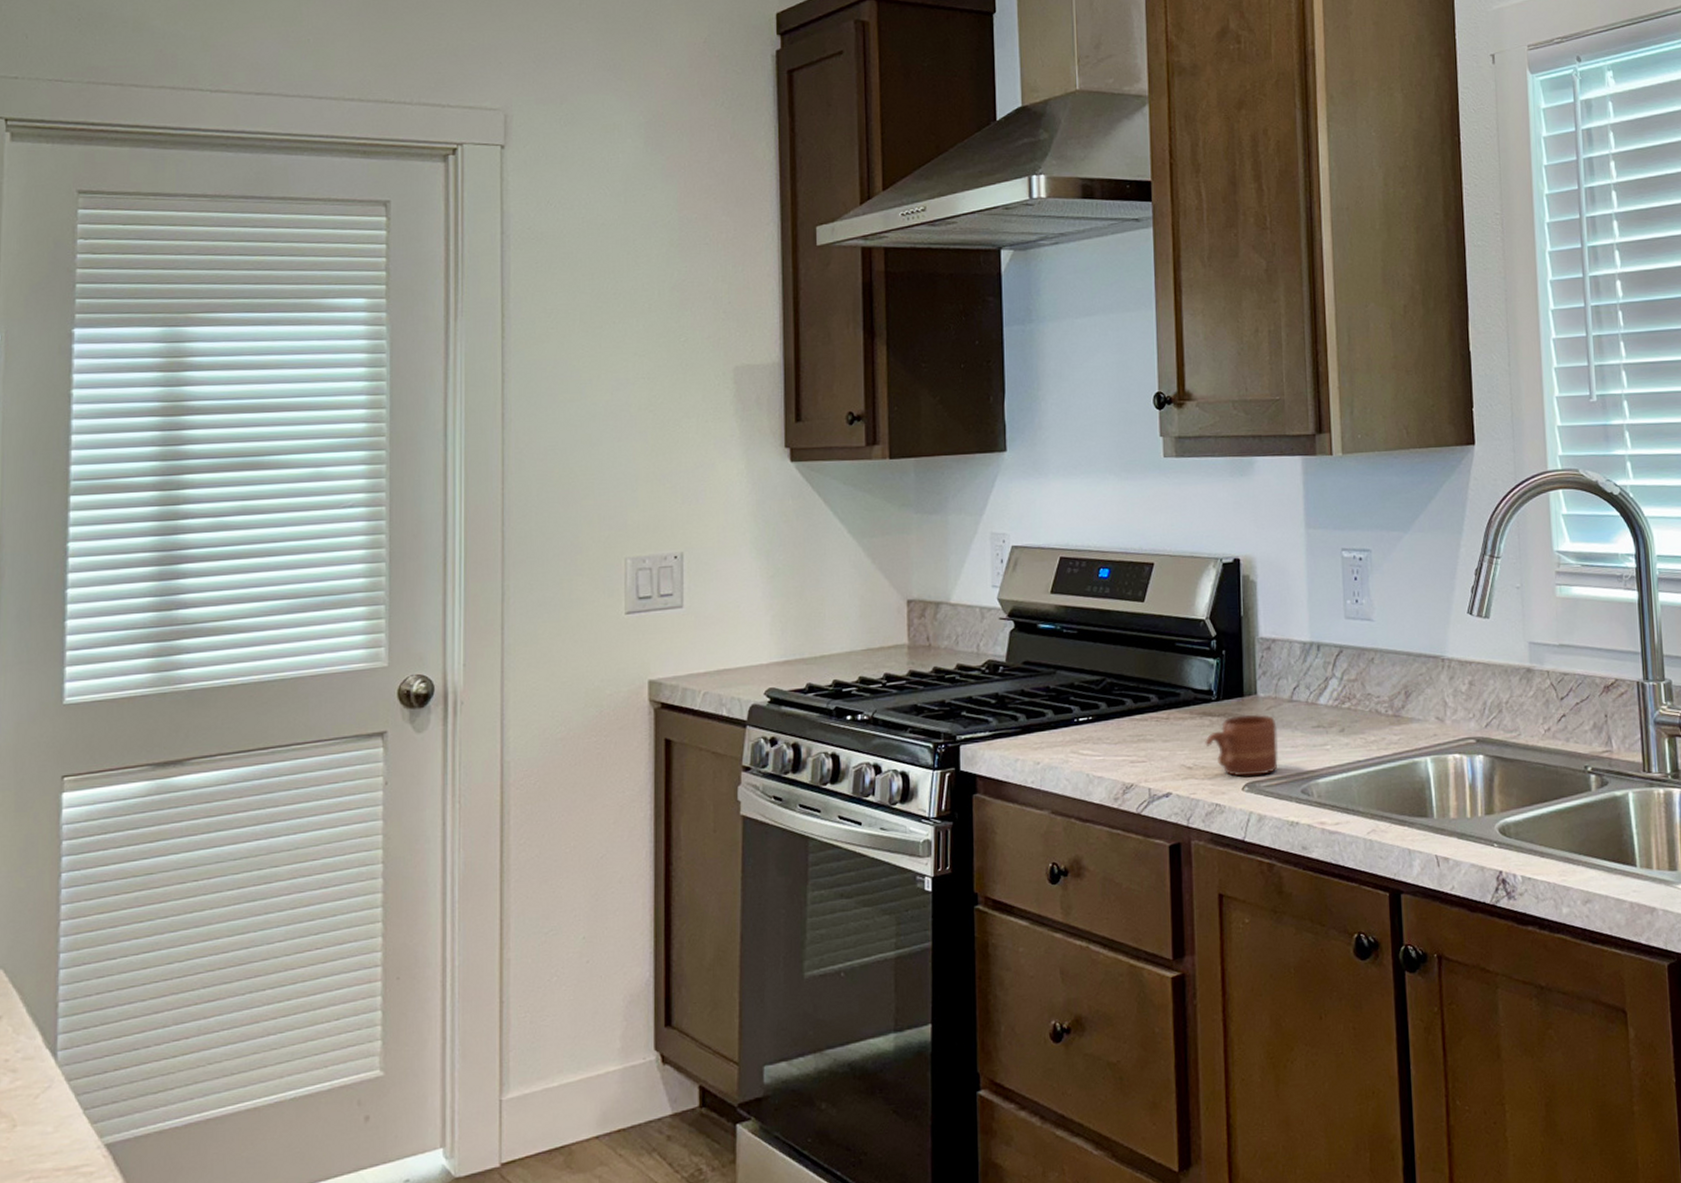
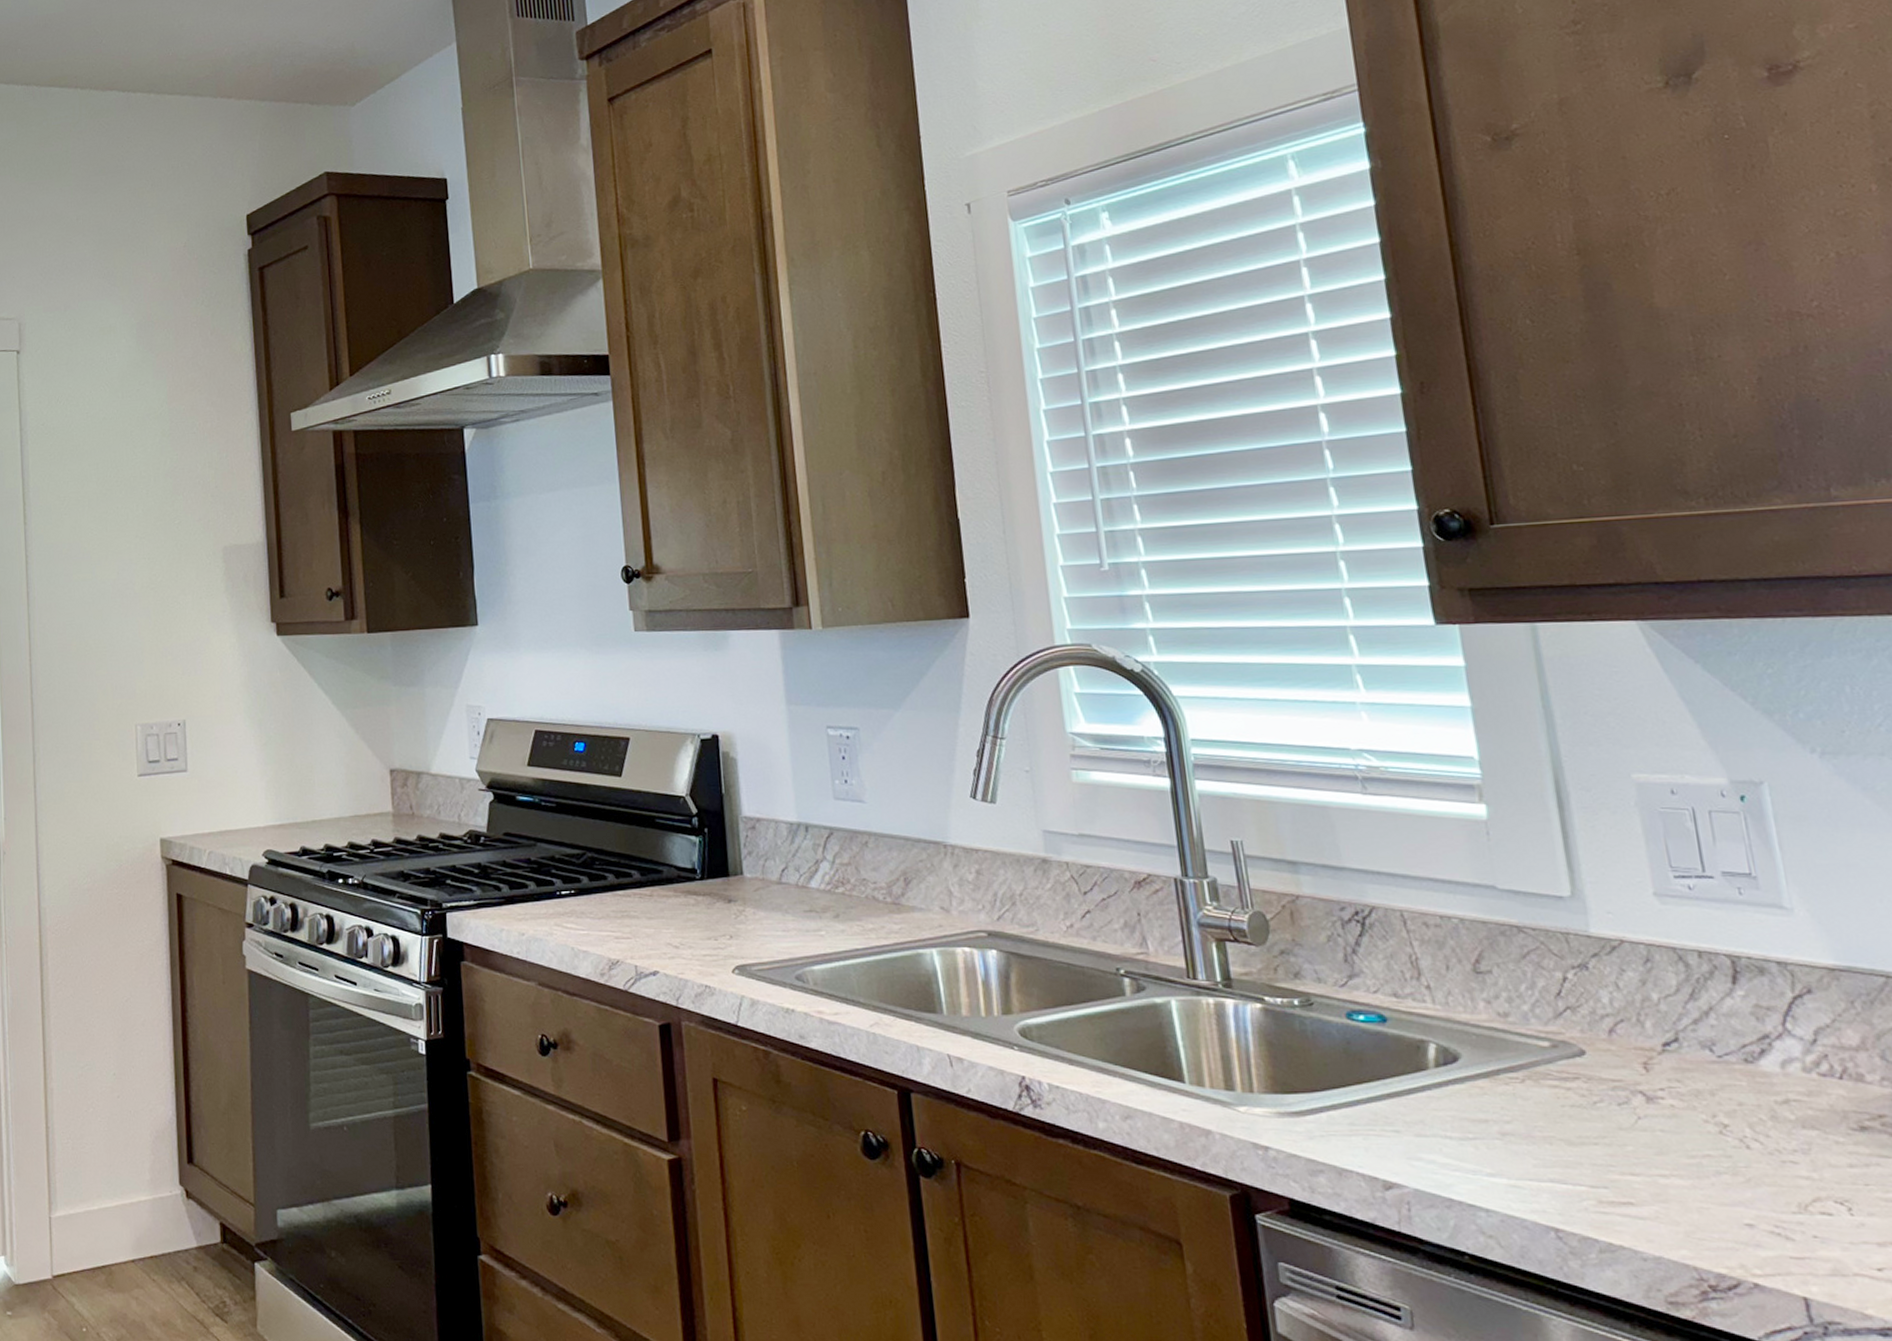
mug: present [1205,714,1278,777] -> none [691,895,769,959]

